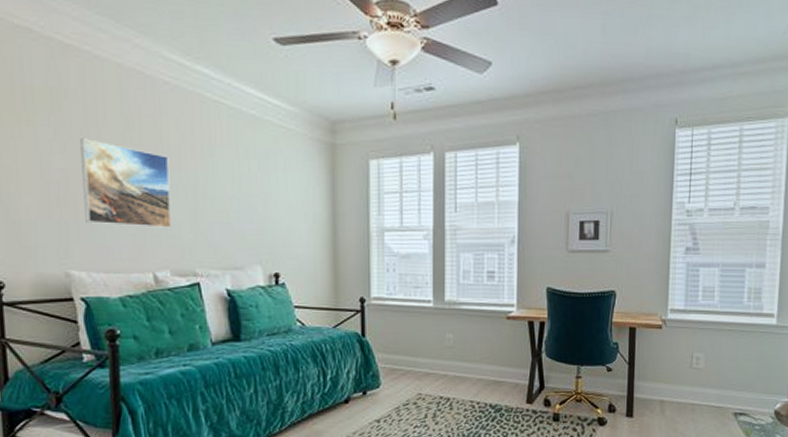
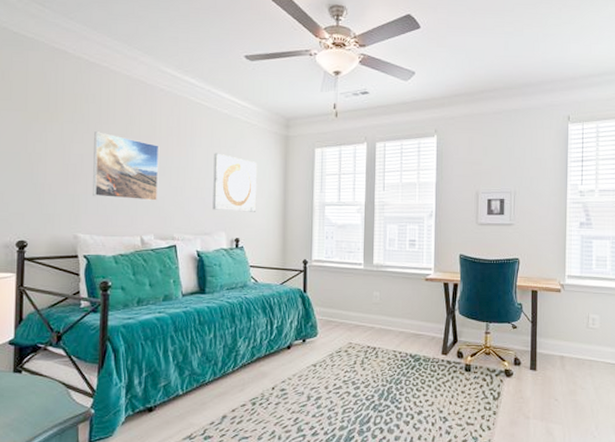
wall art: none [241,166,299,241] -> present [213,153,258,212]

